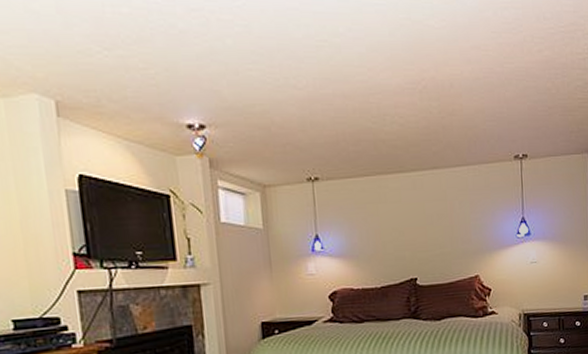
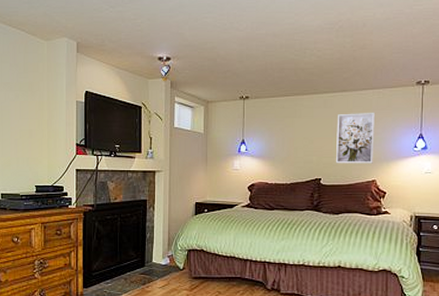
wall art: none [429,194,475,259] -> present [335,113,375,164]

